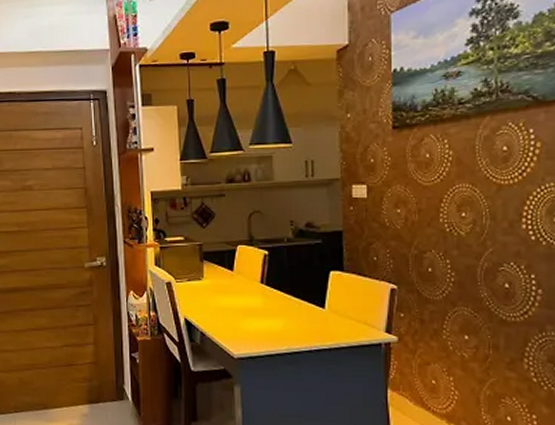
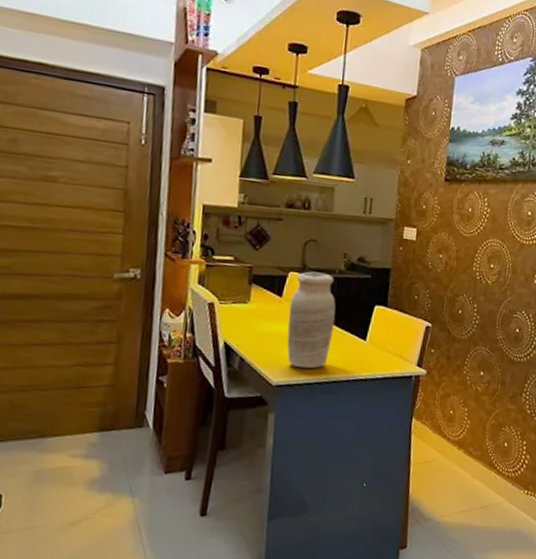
vase: none [242,243,290,341] -> present [287,271,336,369]

